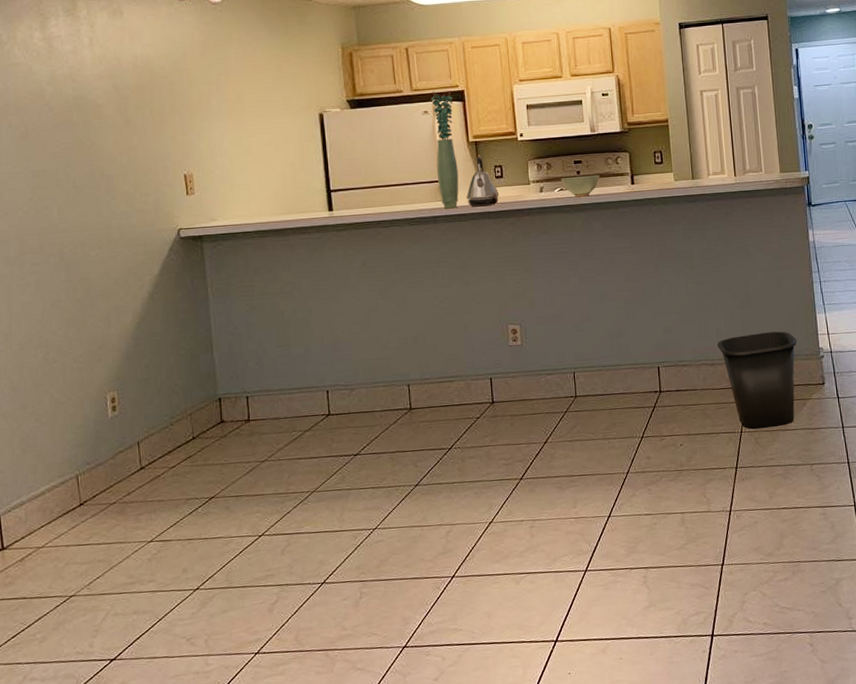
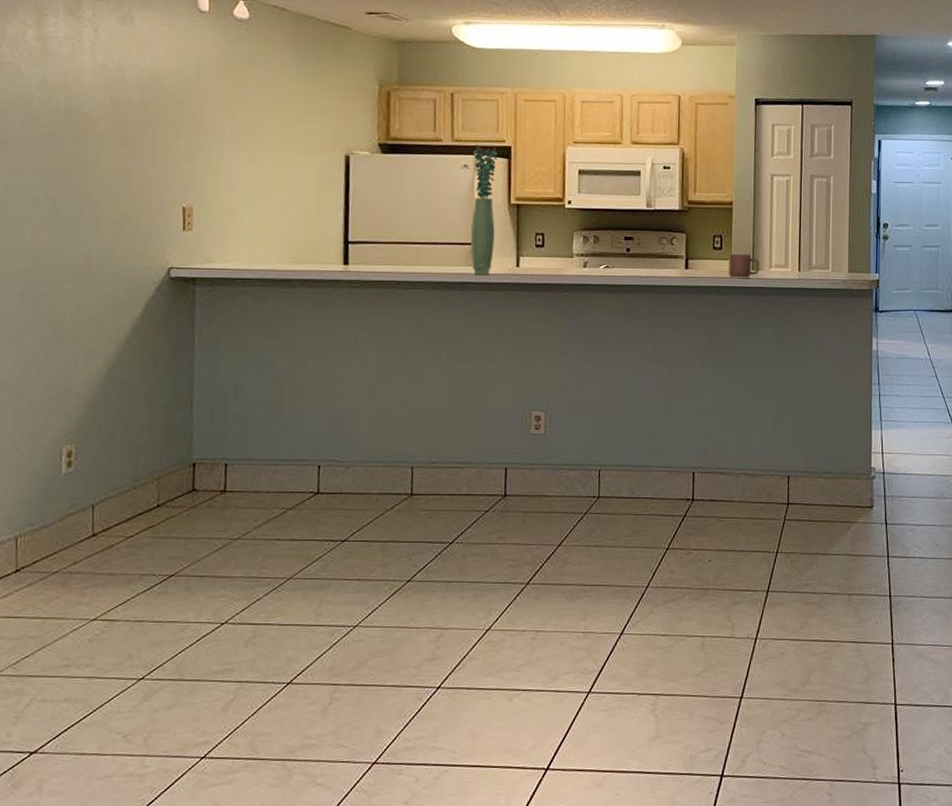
kettle: present [466,155,500,207] -> none [501,219,538,277]
bowl: present [561,174,600,198] -> none [608,254,651,277]
mug: none [669,165,699,189] -> present [728,253,759,279]
waste bin: present [717,331,798,430] -> none [761,445,848,551]

